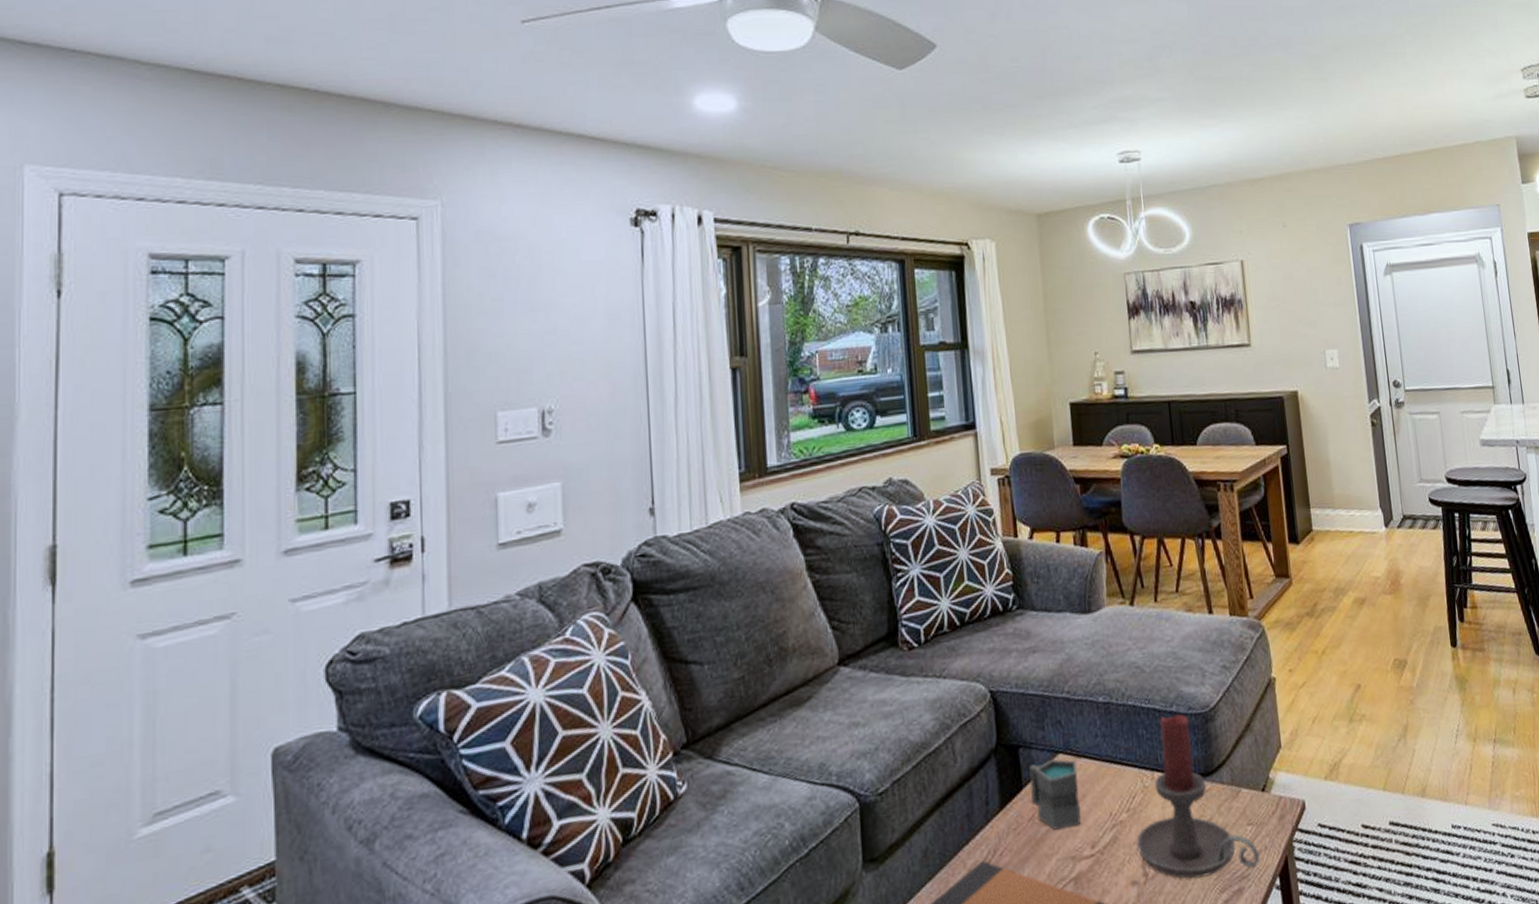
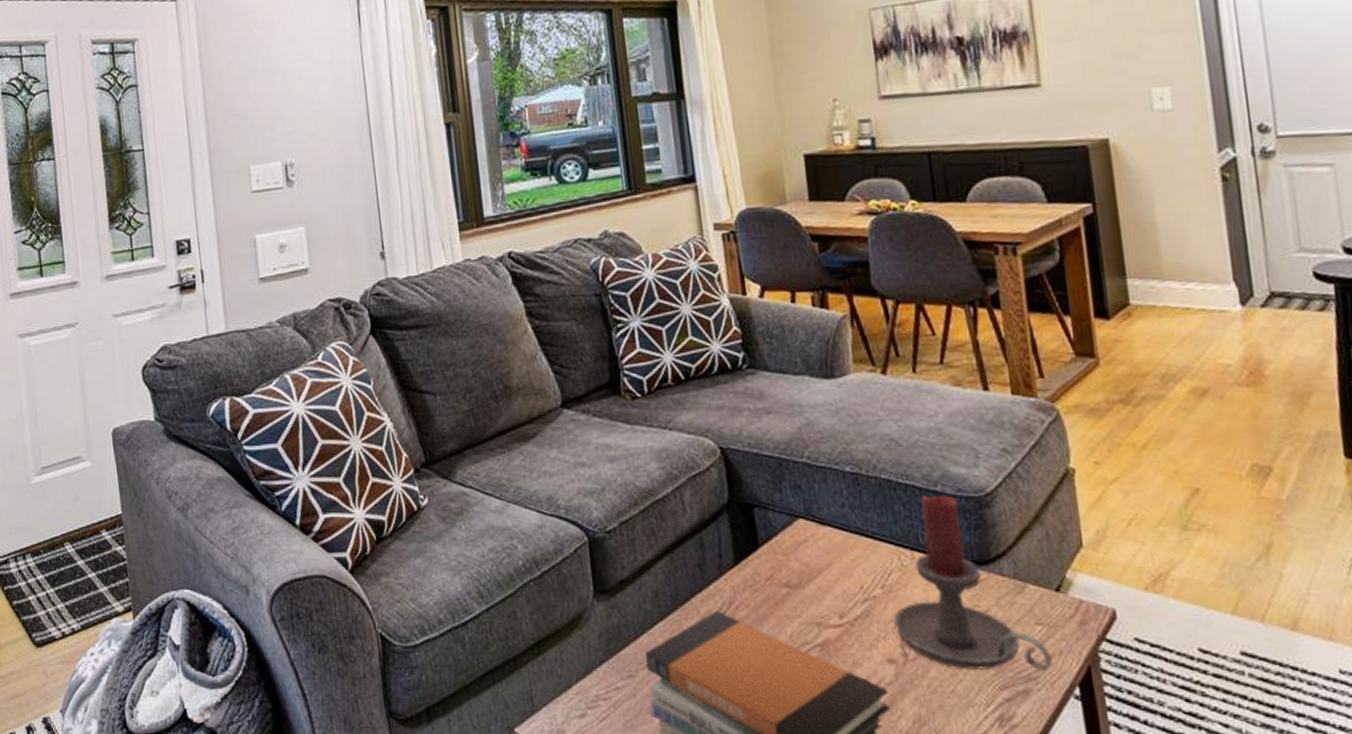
mug: present [1028,758,1081,830] -> none [764,522,827,593]

